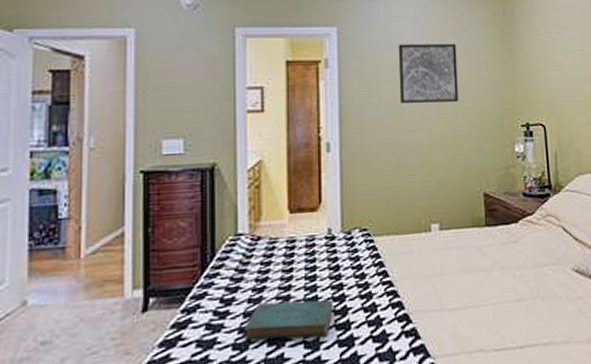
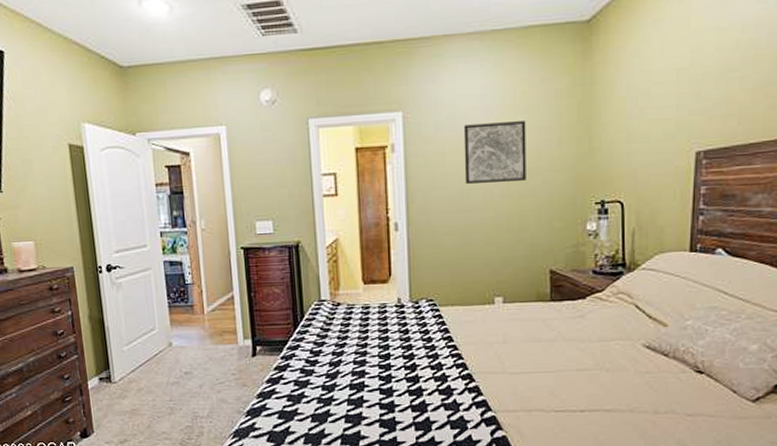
book: present [244,299,334,340] -> none [330,355,404,386]

